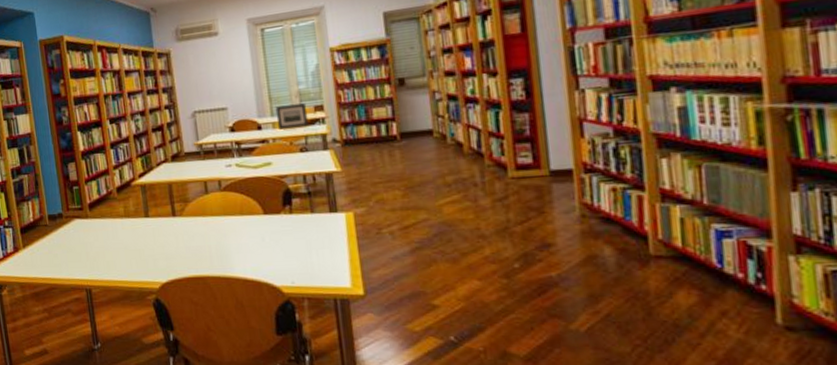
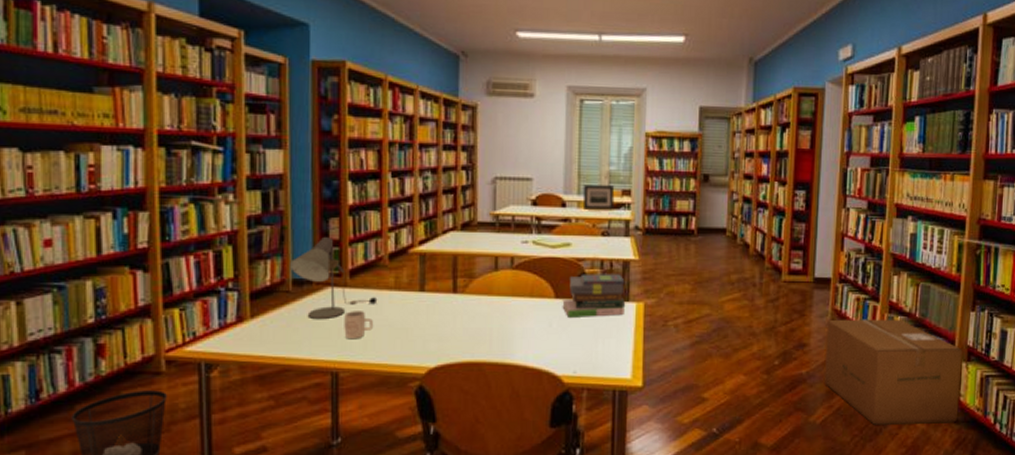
desk lamp: none [45,178,113,246] -> present [290,236,378,318]
mug: none [89,237,113,262] -> present [344,311,374,340]
books: none [271,187,335,231] -> present [562,274,626,317]
box: none [575,208,794,333] -> present [825,319,963,425]

